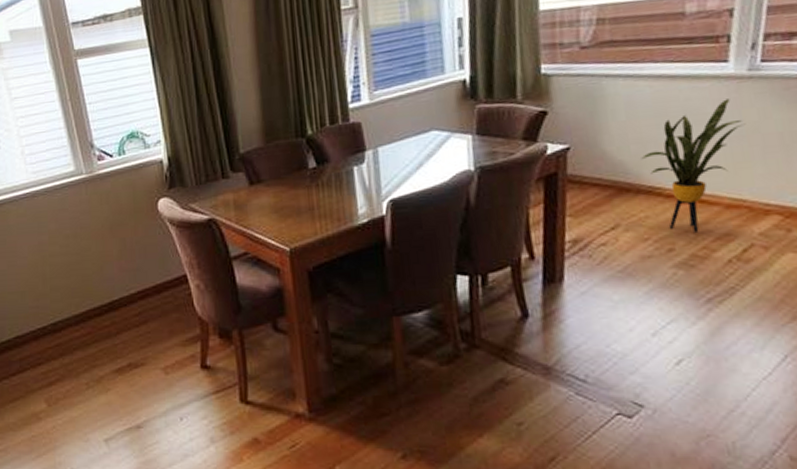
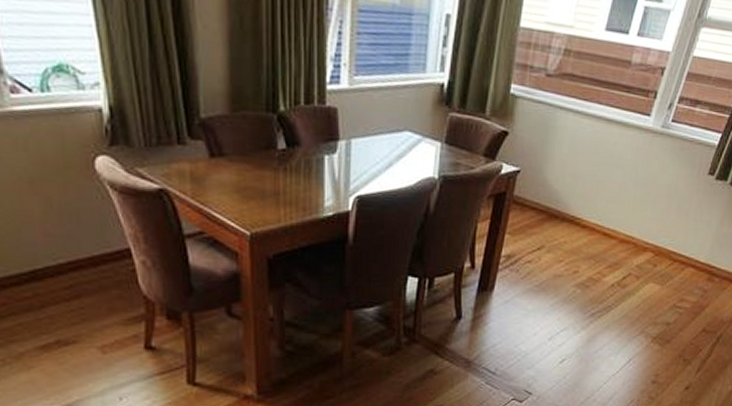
house plant: present [641,99,746,234] -> none [571,149,649,261]

